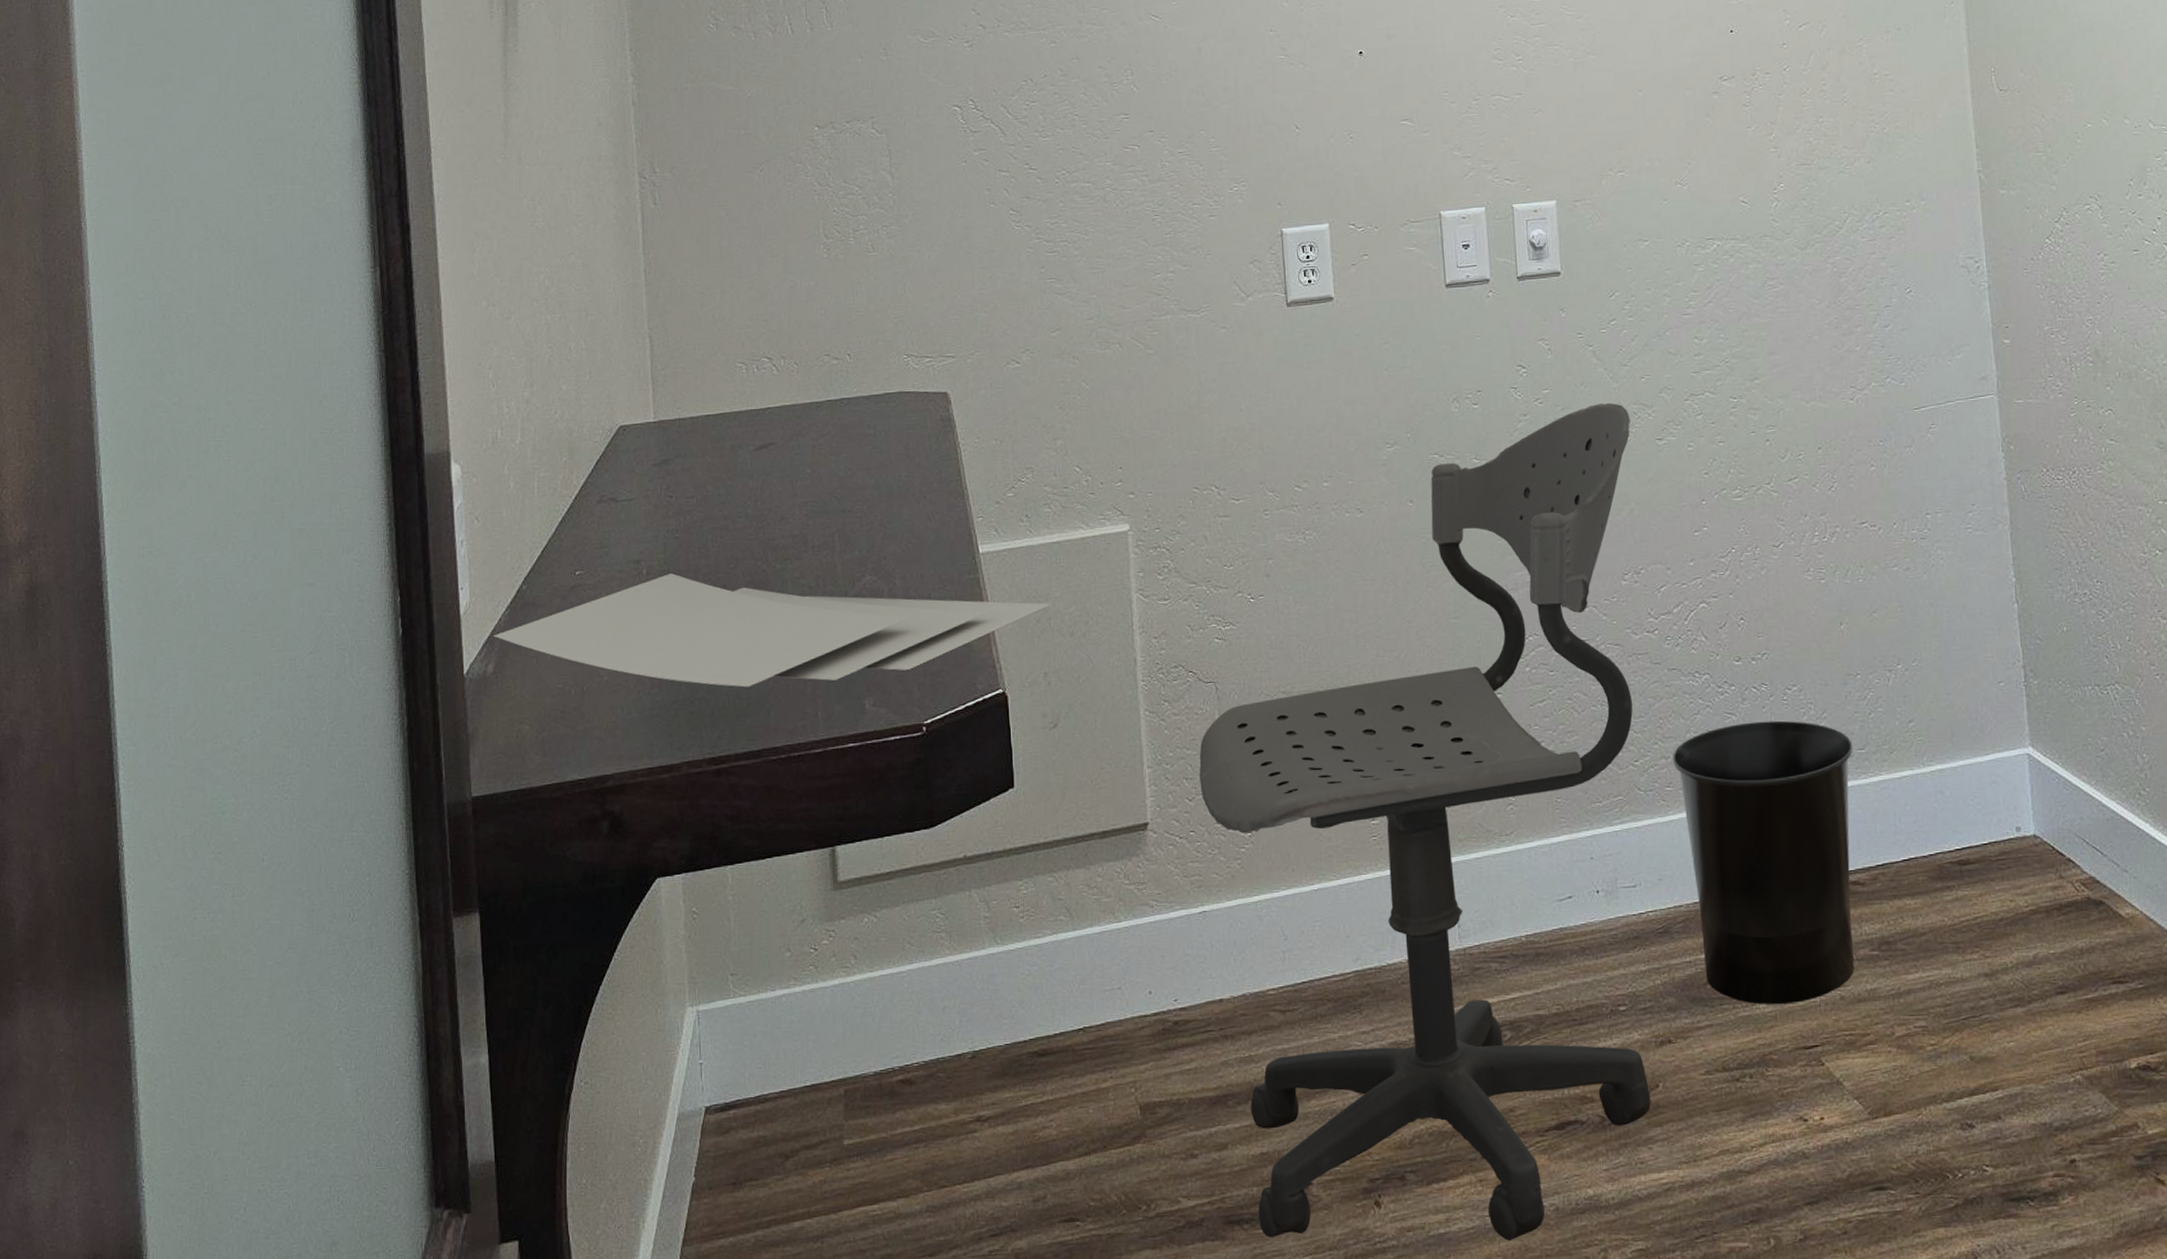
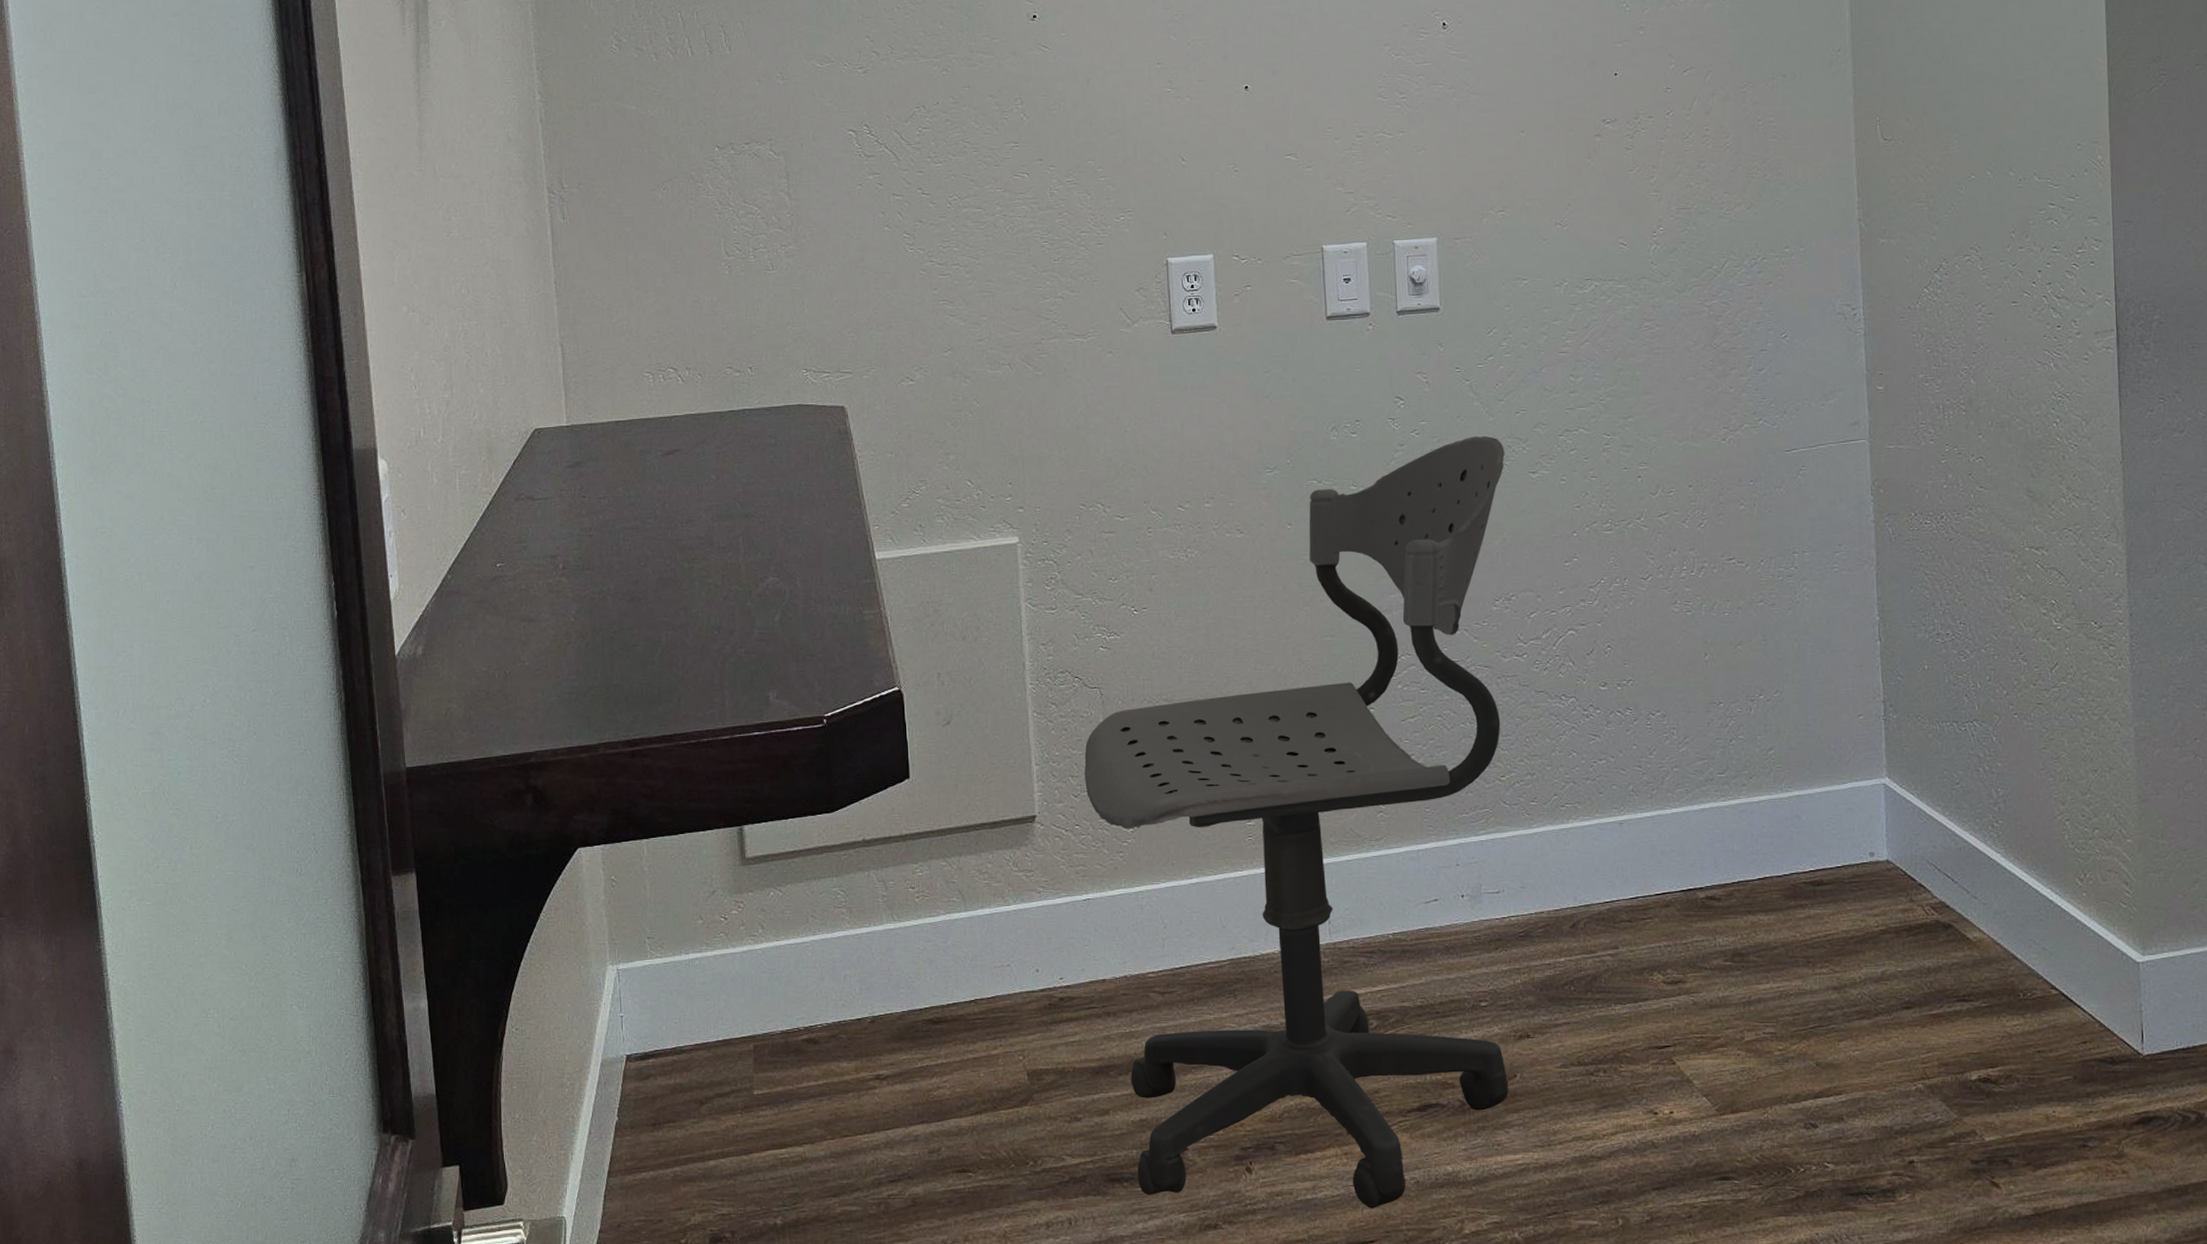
papers: present [494,573,1052,687] -> none [422,569,945,676]
waste bin: present [1672,720,1854,1005] -> none [1537,743,1714,1006]

